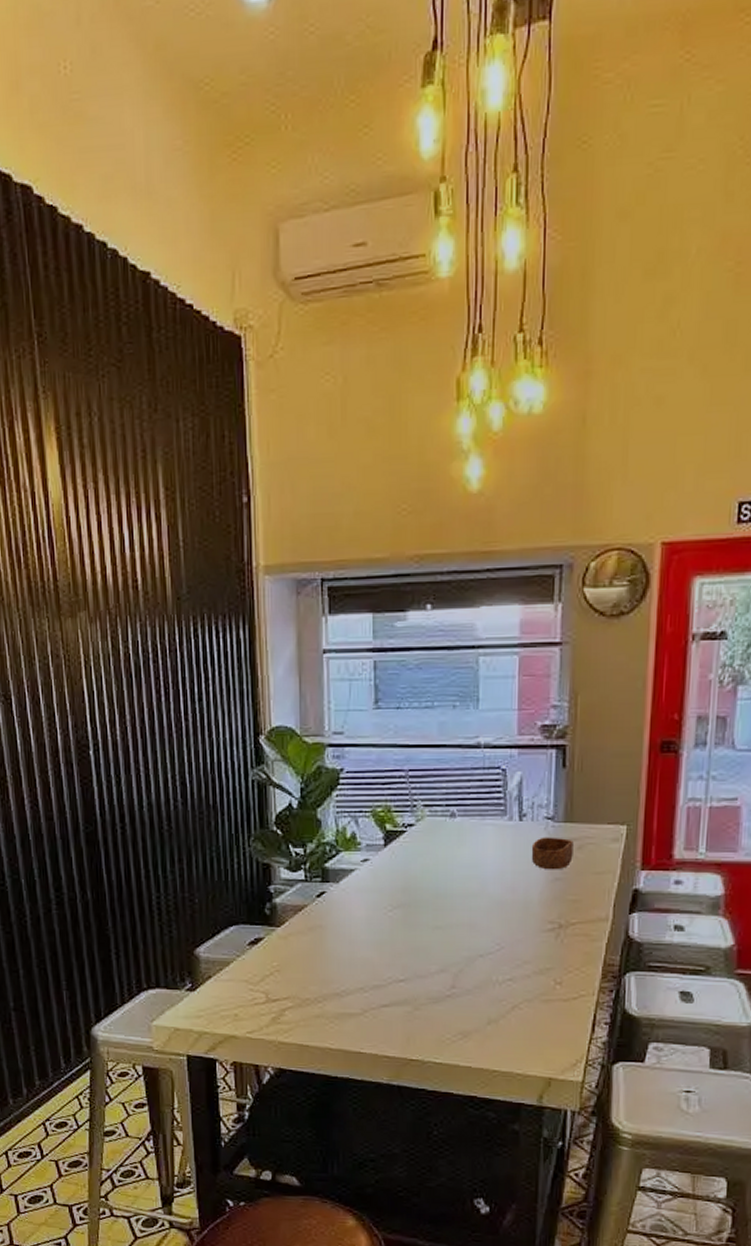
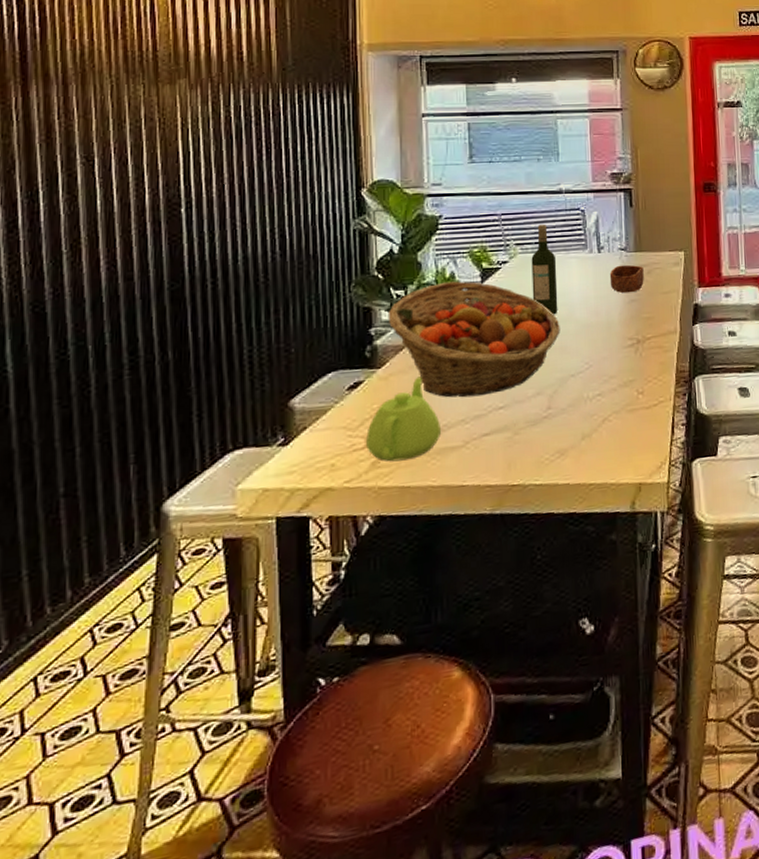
teapot: none [267,939,339,1020] -> present [366,376,440,462]
fruit basket: none [287,843,470,966] -> present [388,281,560,398]
wine bottle: none [440,783,470,888] -> present [531,224,558,315]

